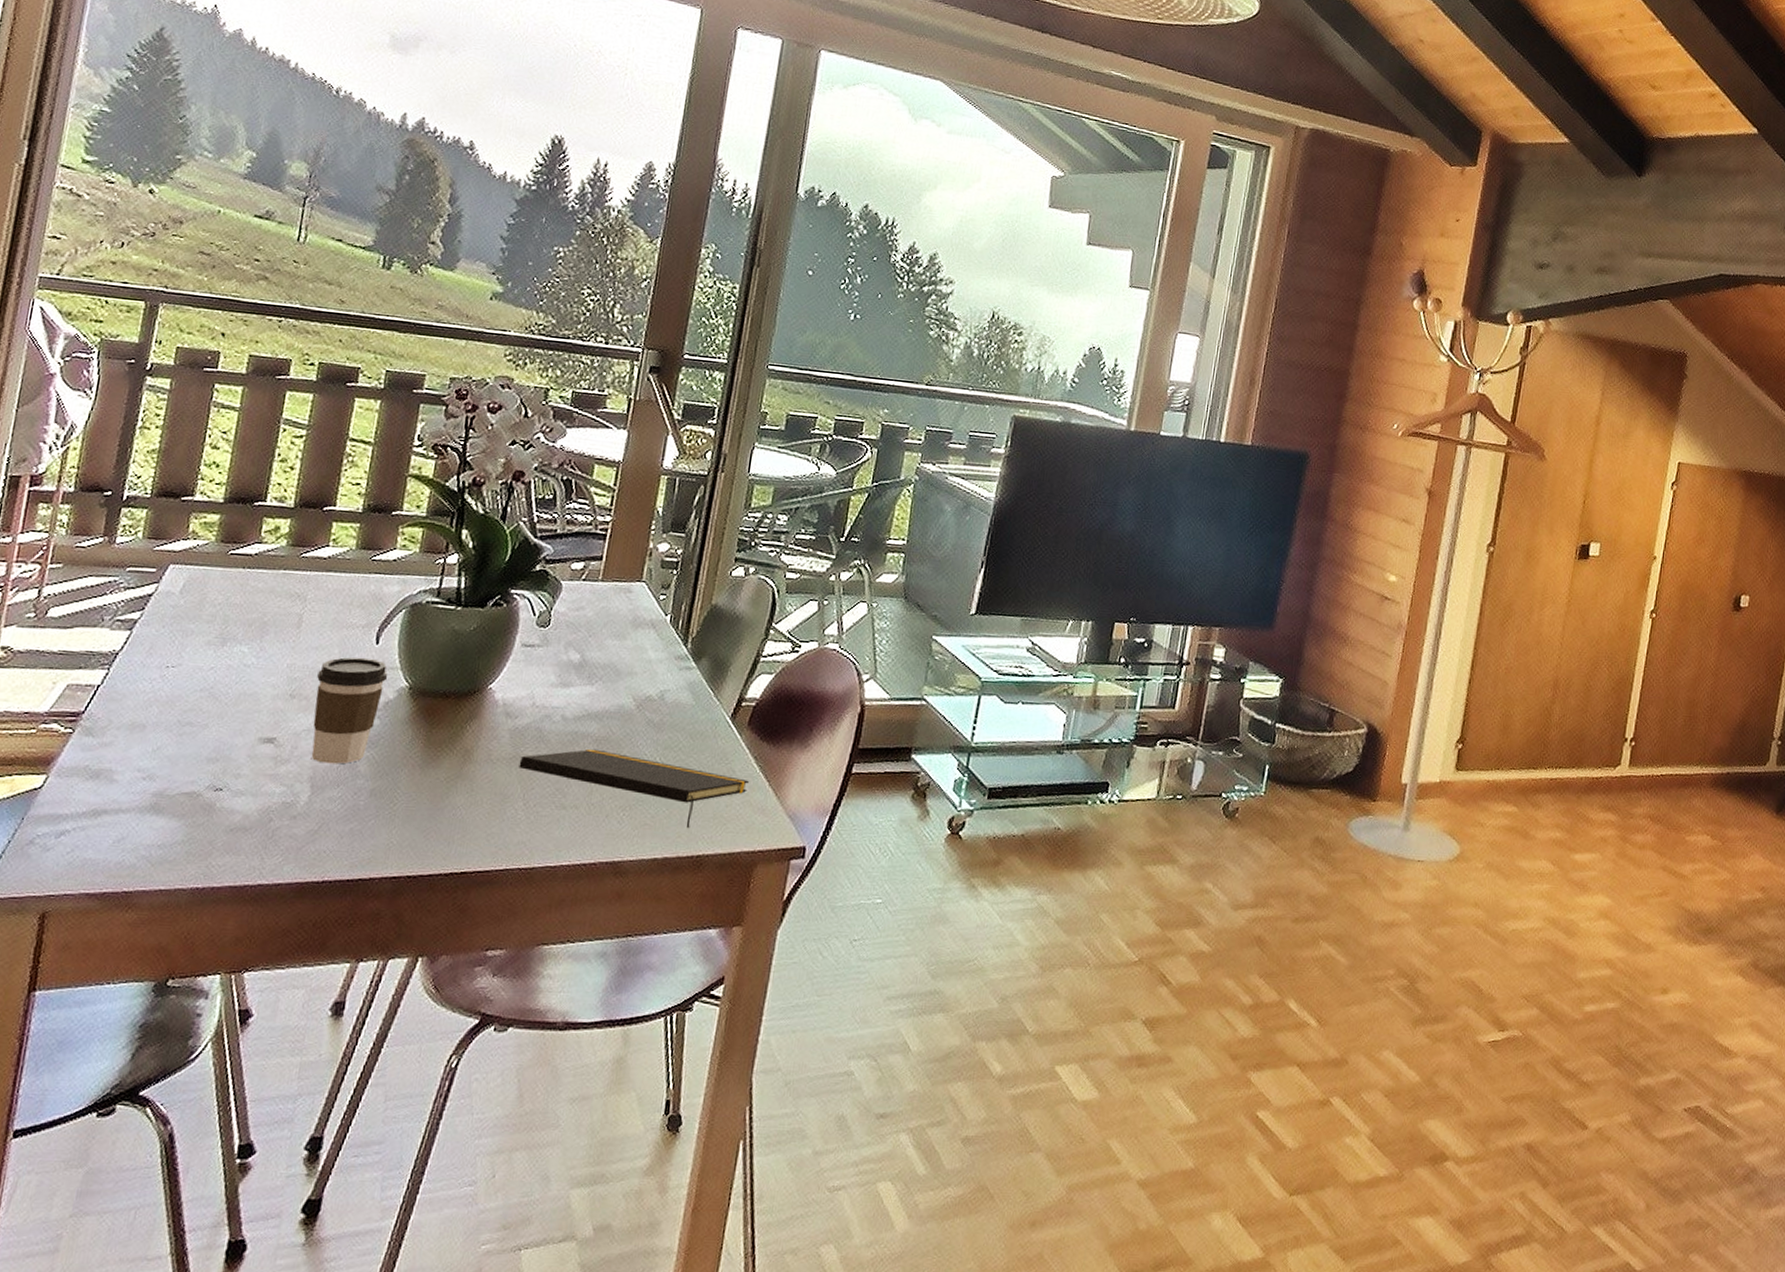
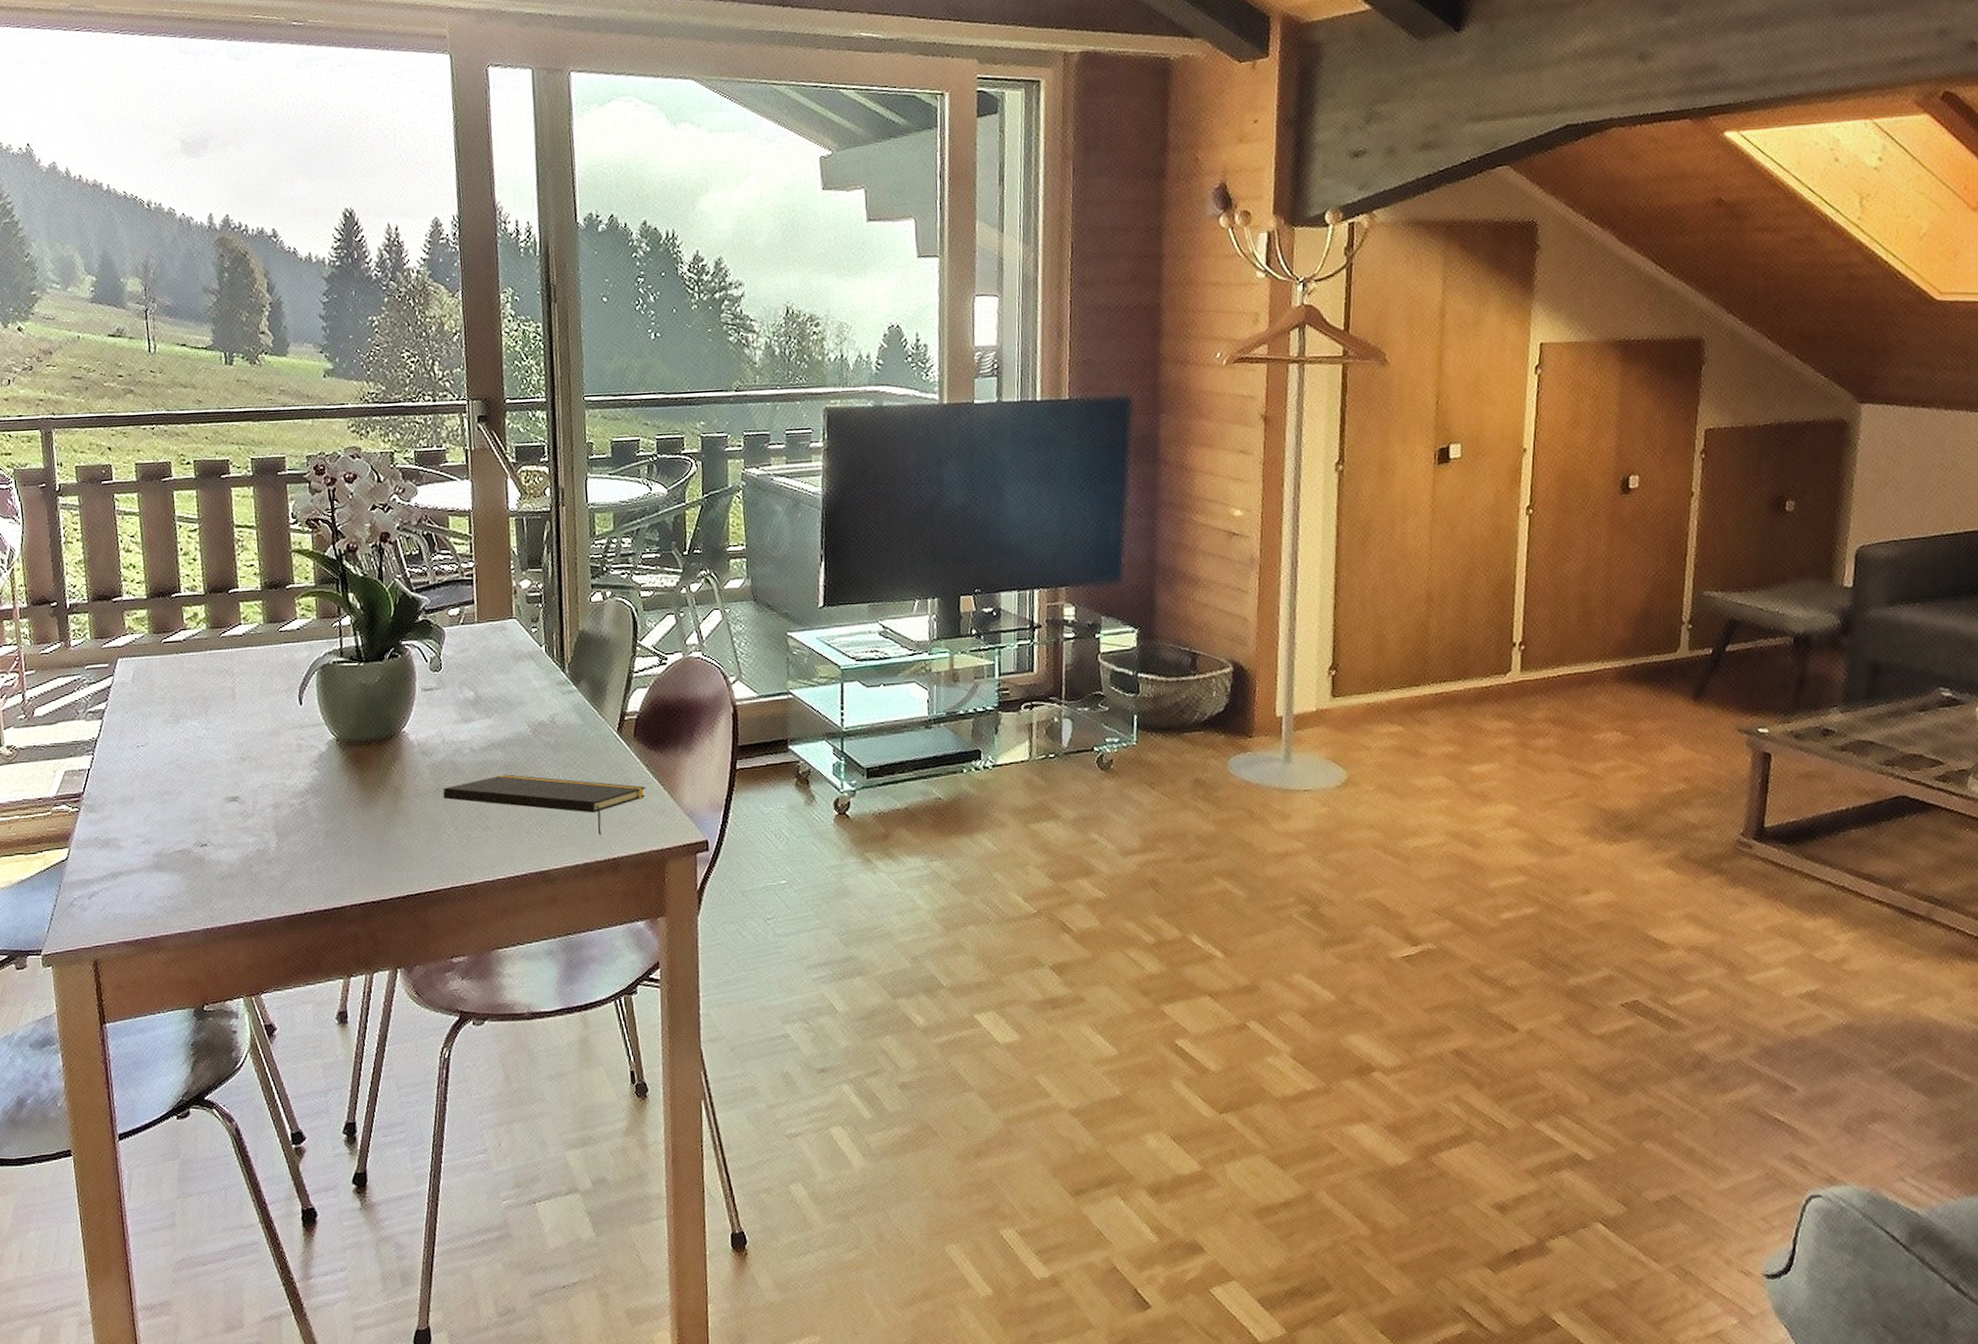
coffee cup: present [311,657,388,764] -> none [259,718,317,813]

